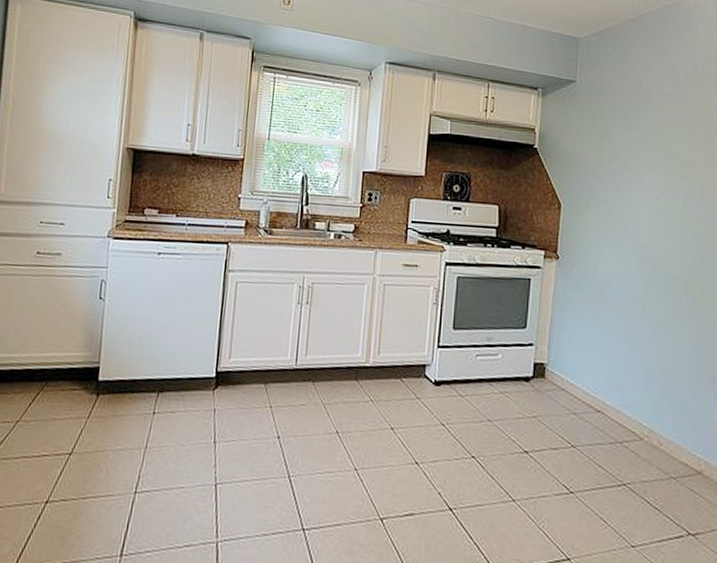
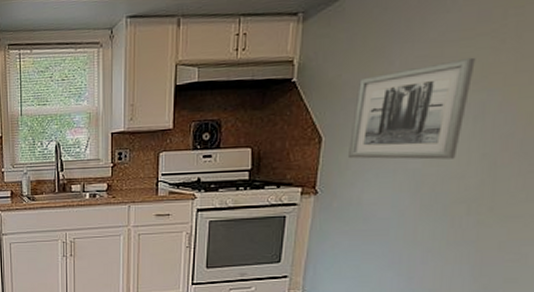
wall art: none [585,150,679,238] -> present [349,57,476,160]

